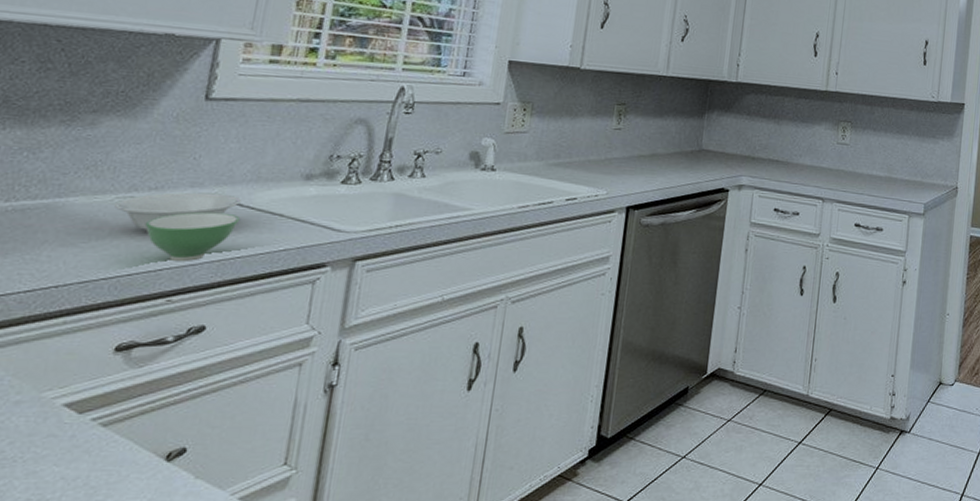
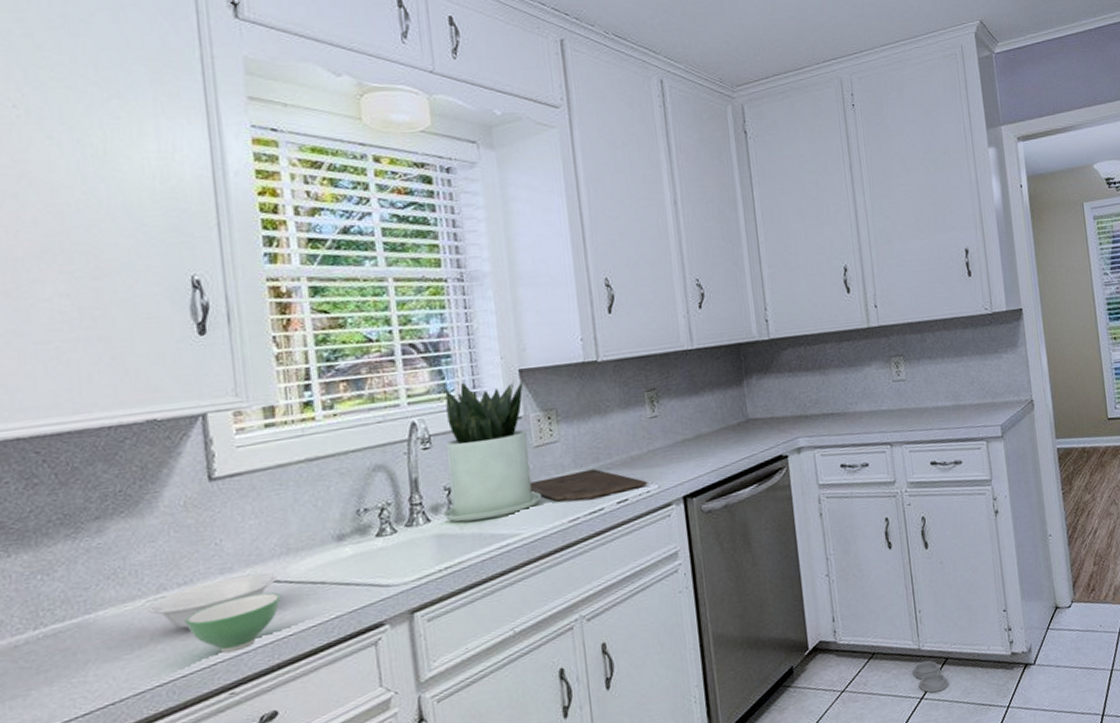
planter: none [406,62,510,190] -> present [442,379,542,522]
cutting board: none [491,163,598,192] -> present [530,468,648,502]
pet bowl: none [797,407,828,440] -> present [913,660,949,693]

